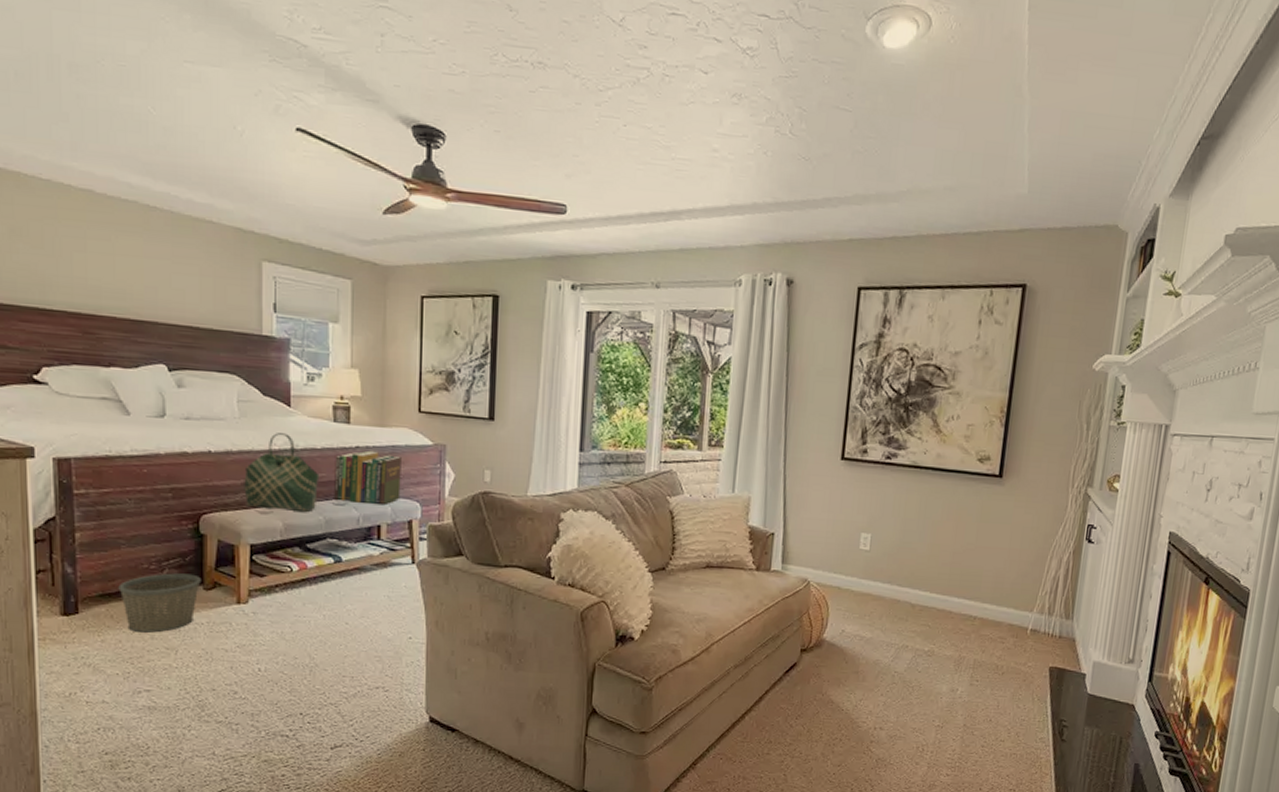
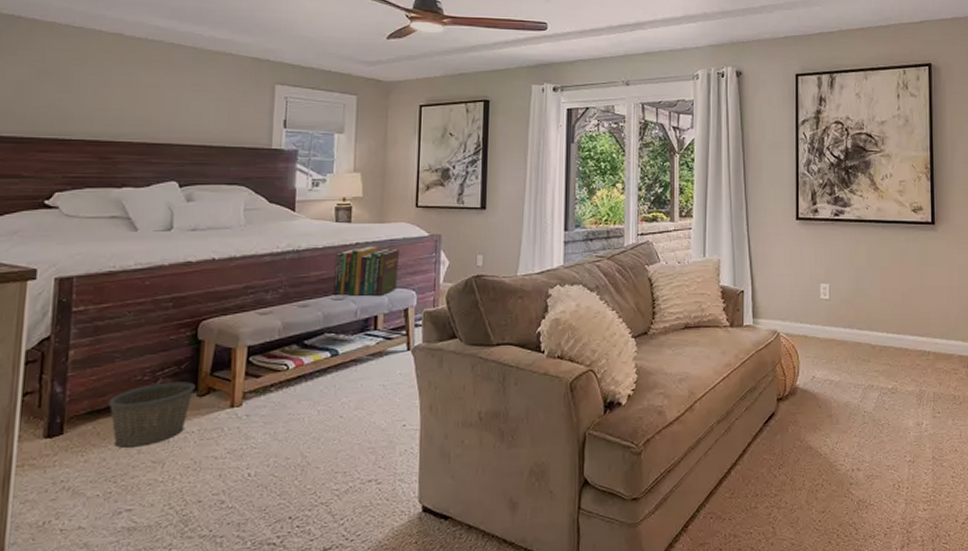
tote bag: present [244,433,320,513] -> none [245,236,320,310]

